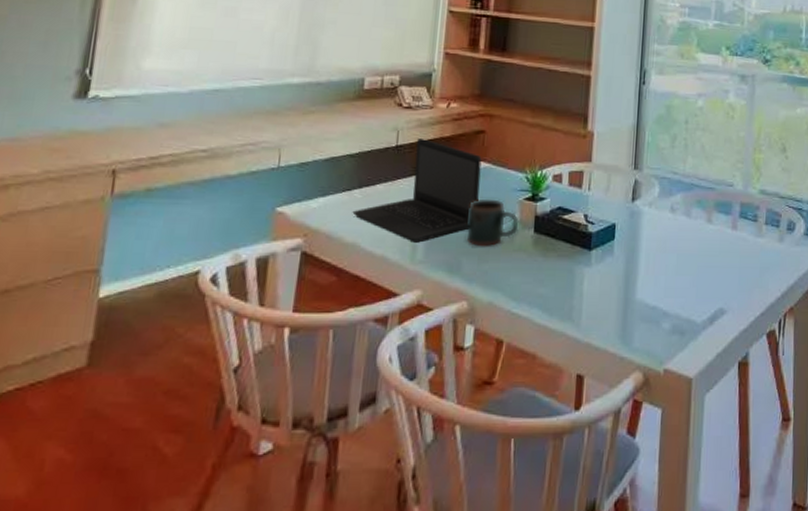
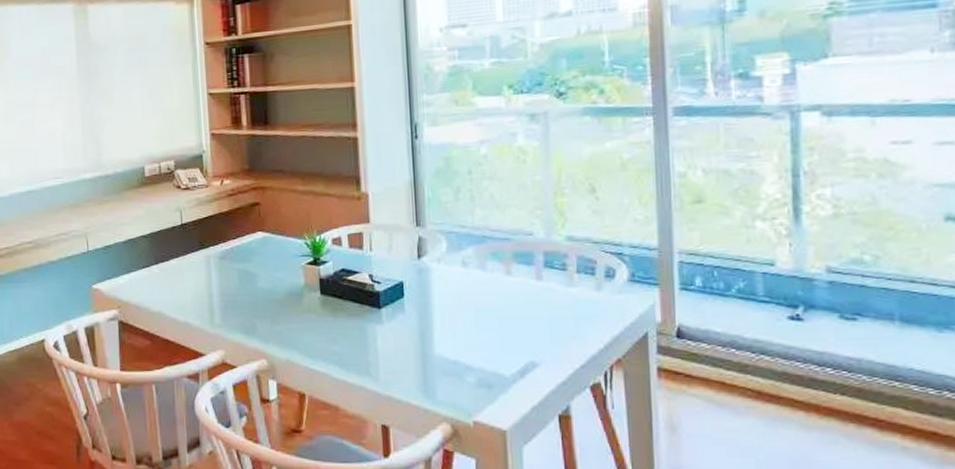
laptop: present [352,137,482,243] -> none [154,215,263,309]
mug: present [466,199,519,246] -> none [255,265,305,309]

